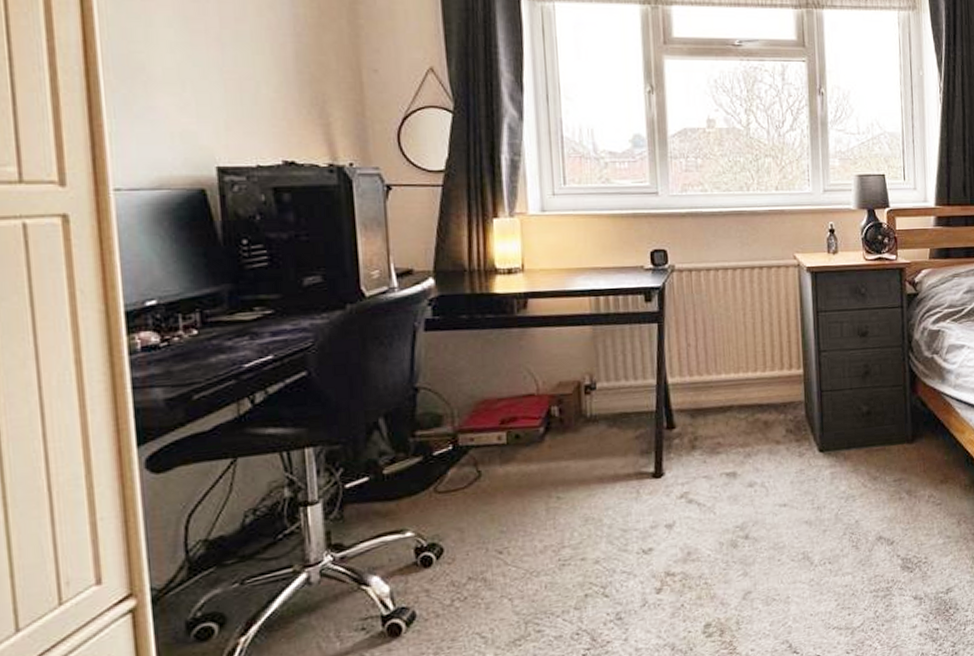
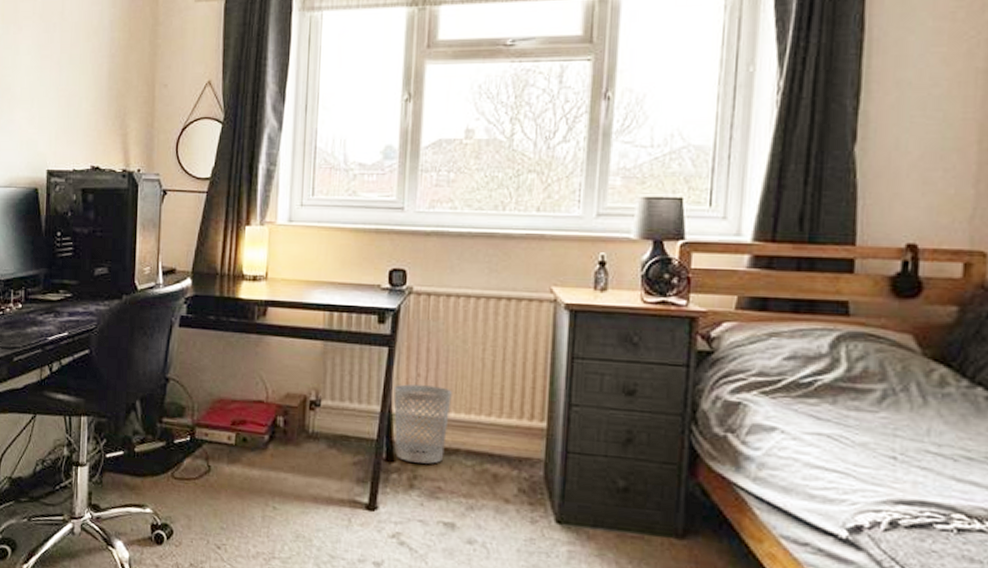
wastebasket: none [667,352,721,426] -> present [394,384,452,464]

